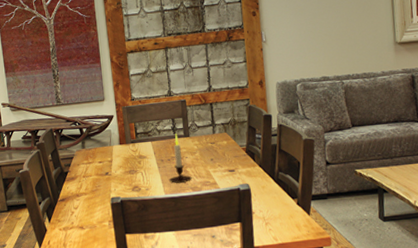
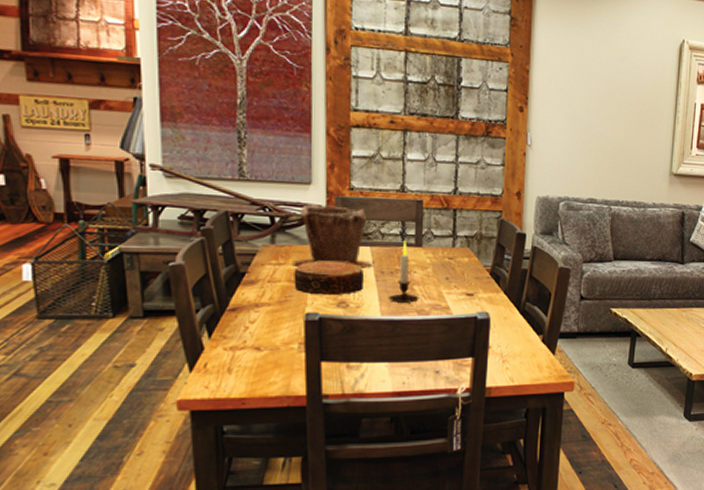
plant pot: none [98,113,154,162] -> present [293,203,372,267]
bowl: none [100,156,149,183] -> present [294,260,363,296]

